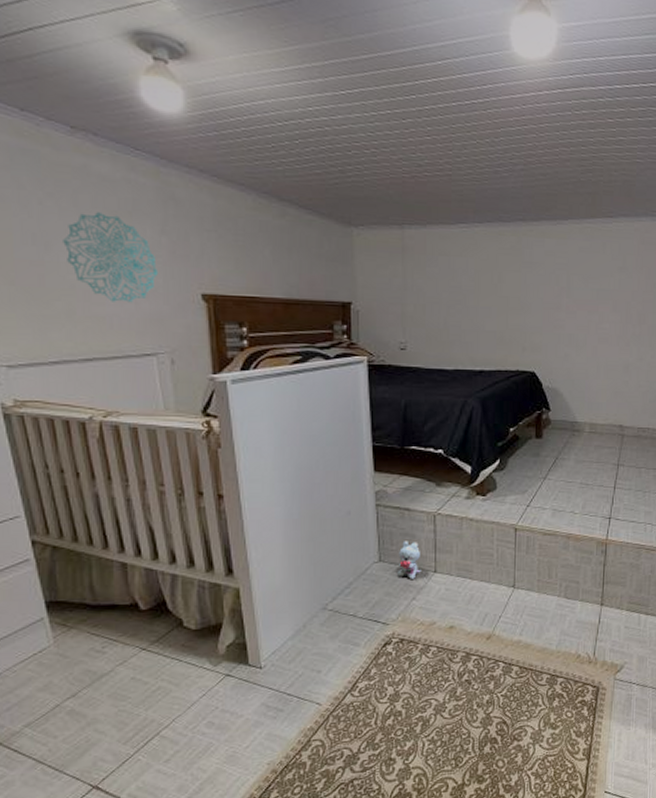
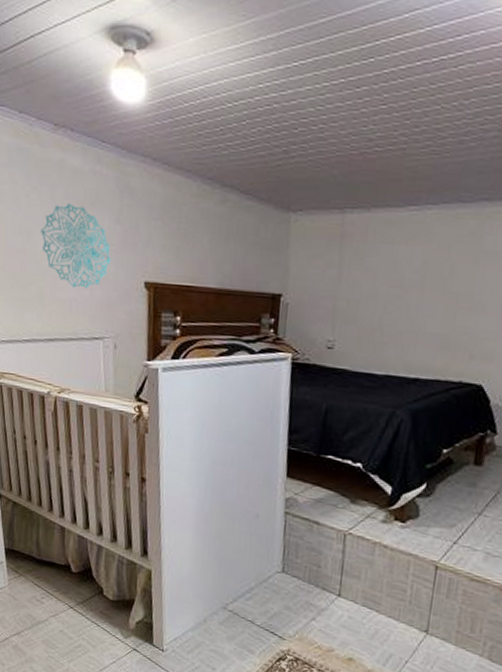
plush toy: present [398,541,421,579] -> none [299,556,325,598]

